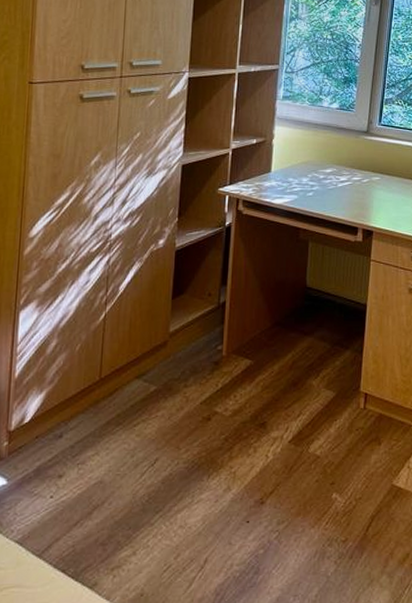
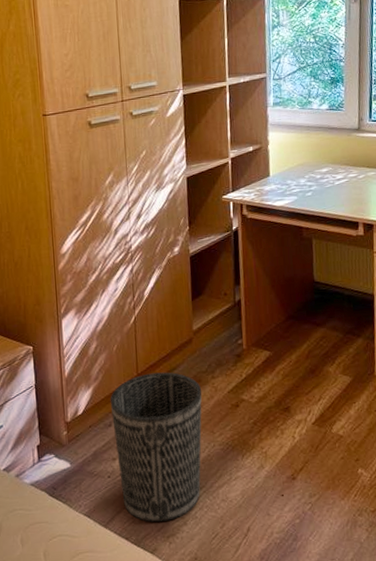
wastebasket: none [64,377,172,551] -> present [110,372,202,522]

